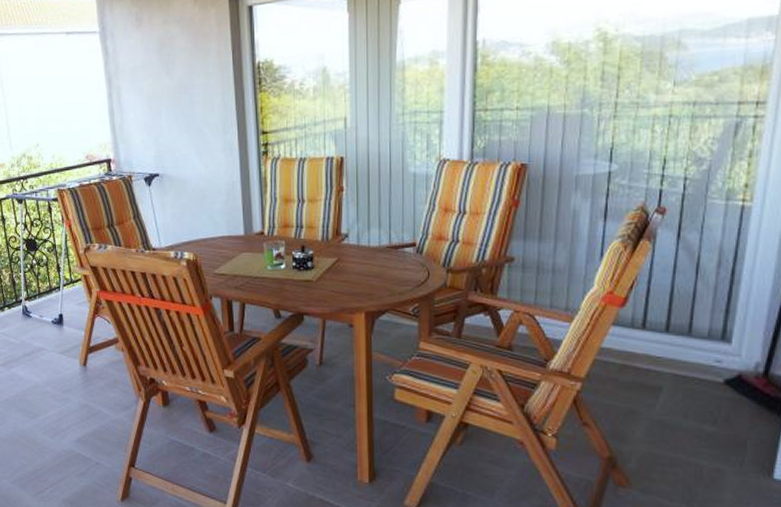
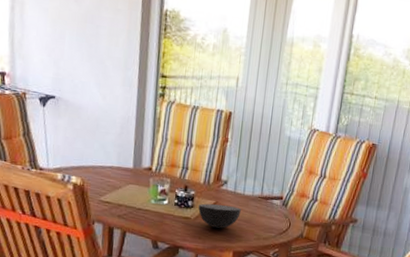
bowl: none [319,261,368,288] -> present [198,203,241,228]

